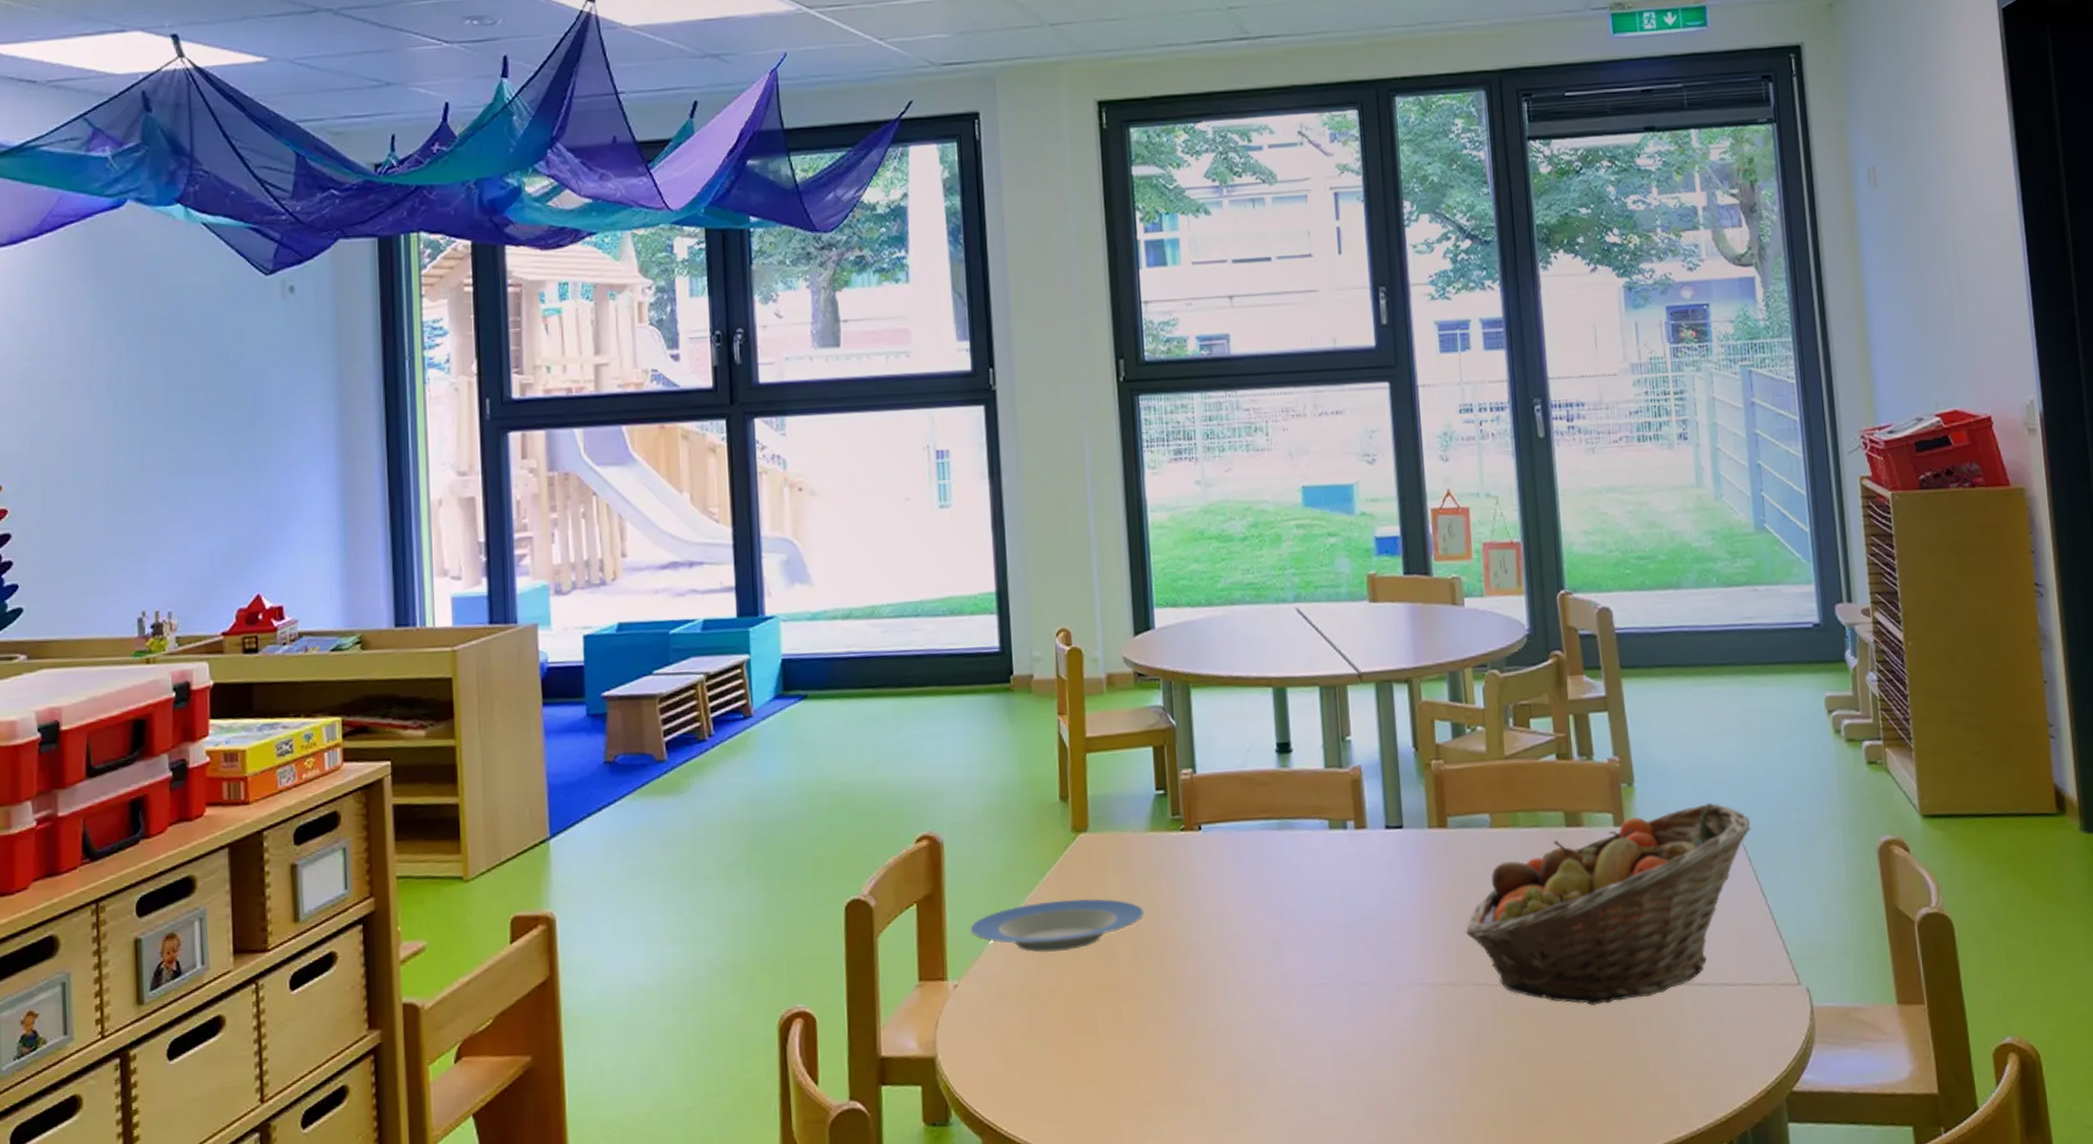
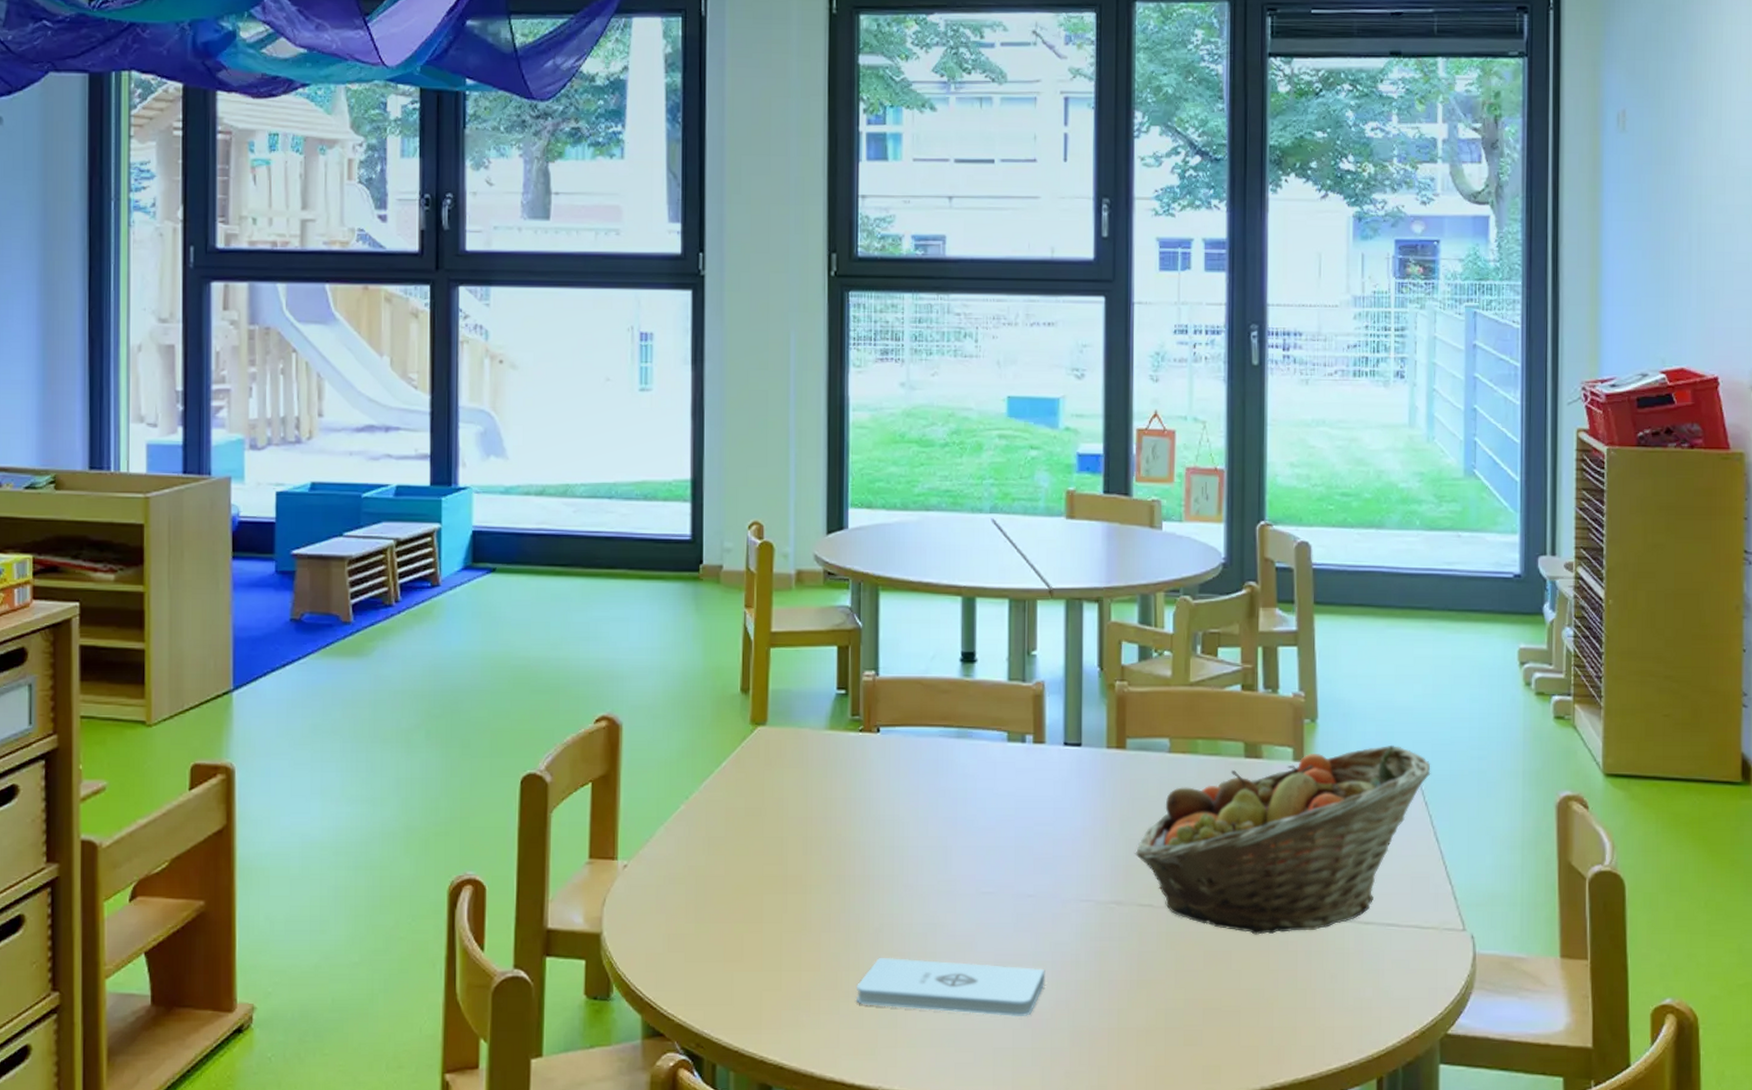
plate: present [970,899,1145,953] -> none [643,790,817,841]
notepad: none [1197,1057,1387,1110] -> present [855,957,1045,1017]

